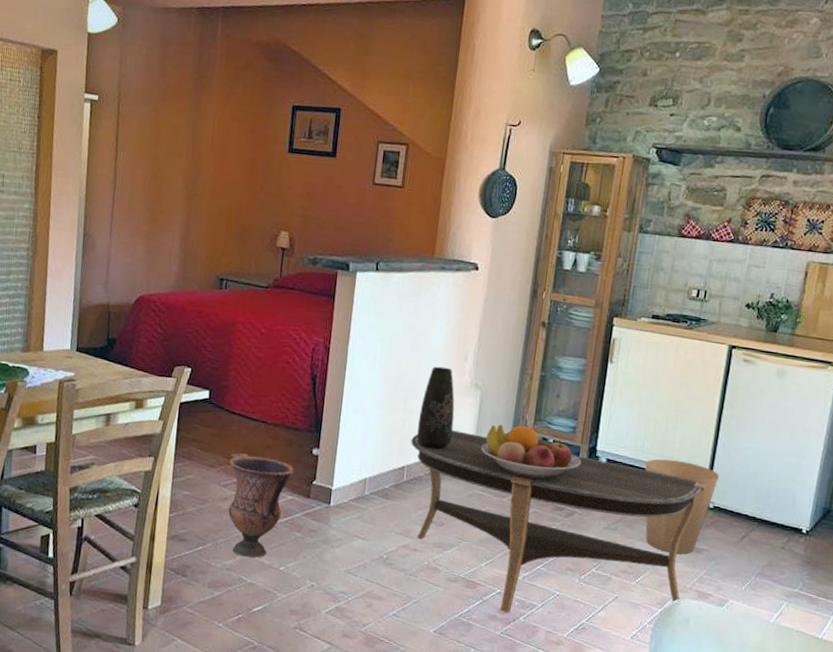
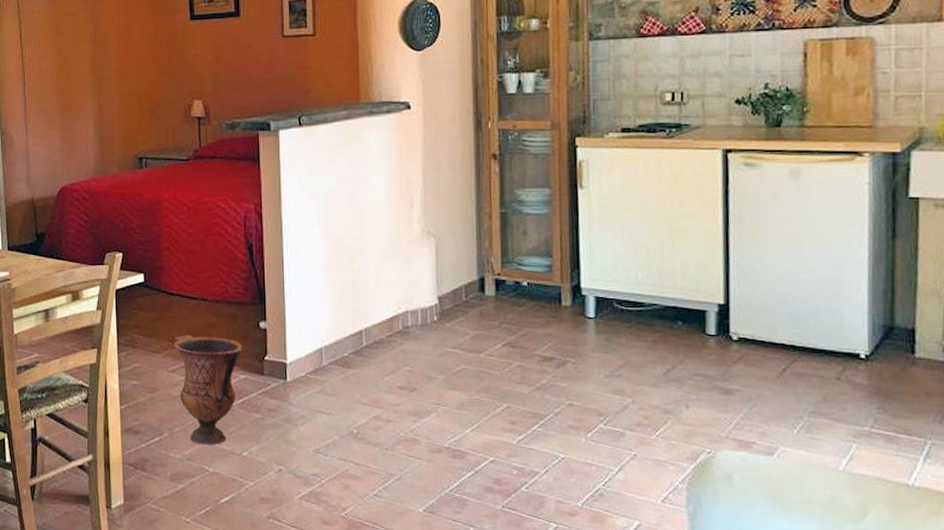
coffee table: present [411,430,707,613] -> none [365,285,725,483]
vase: present [417,366,455,450] -> none [370,218,410,308]
fruit bowl: present [481,424,581,478] -> none [445,271,565,327]
trash can: present [645,459,720,554] -> none [643,290,740,398]

